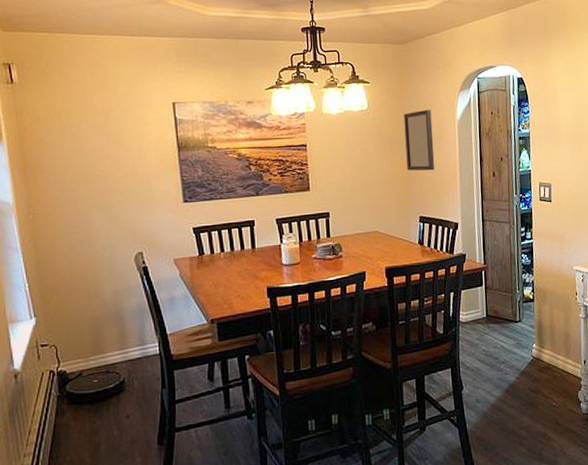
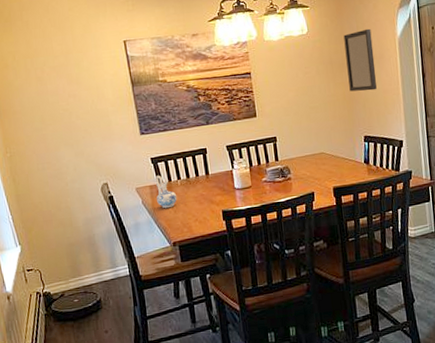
ceramic pitcher: none [196,246,219,282] -> present [155,175,177,208]

